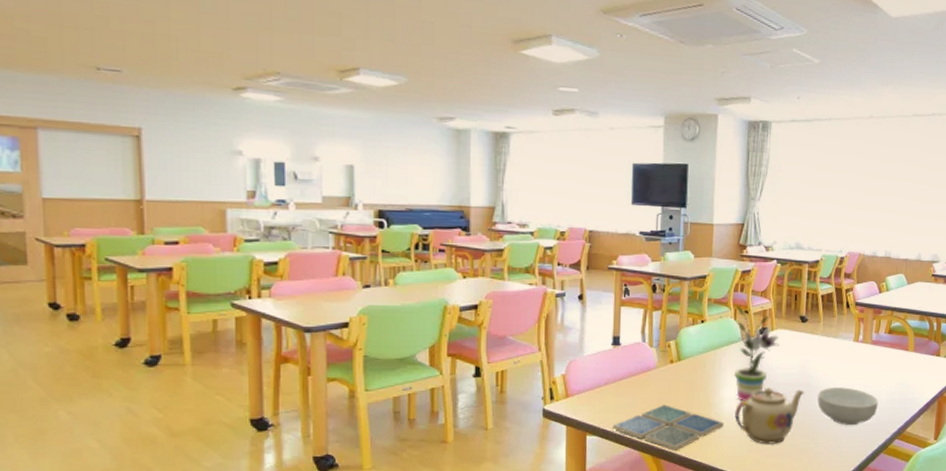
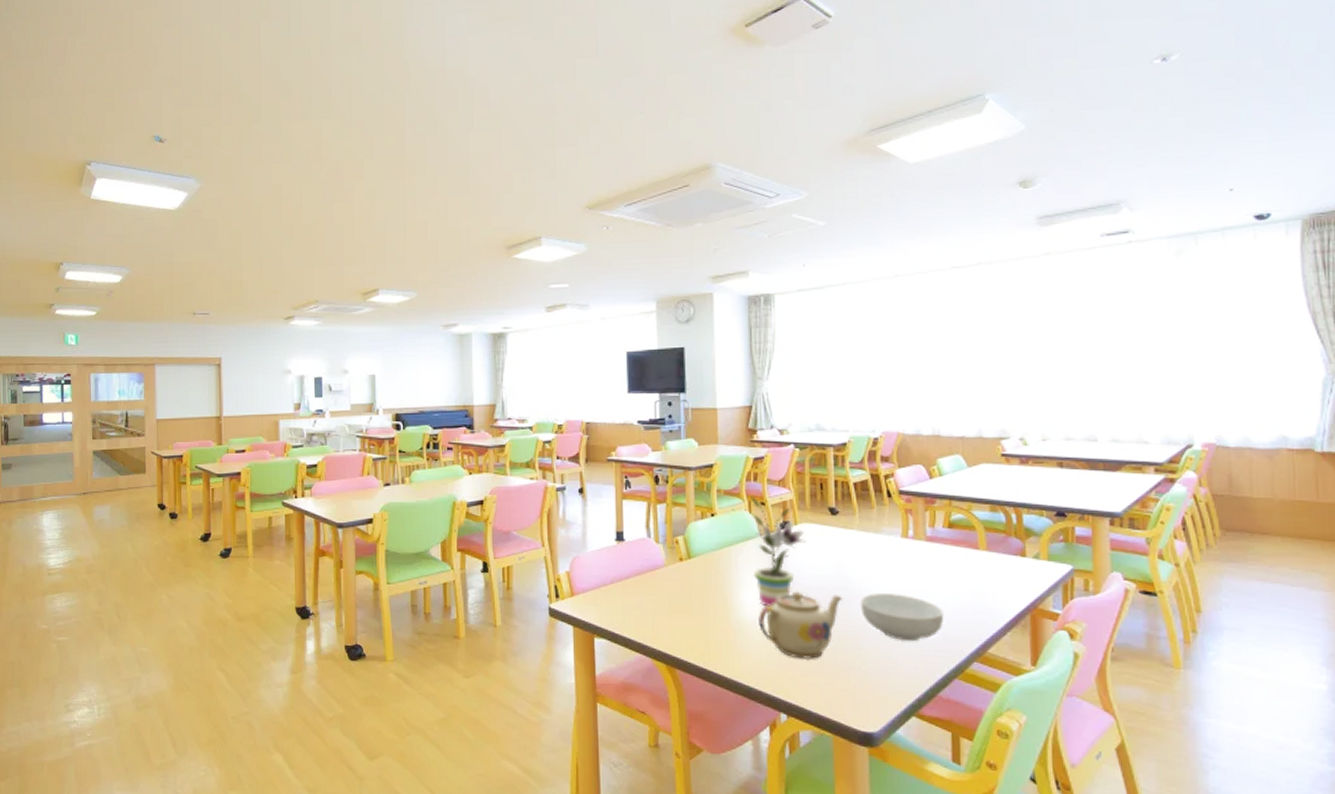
drink coaster: present [613,405,723,450] -> none [621,607,746,660]

